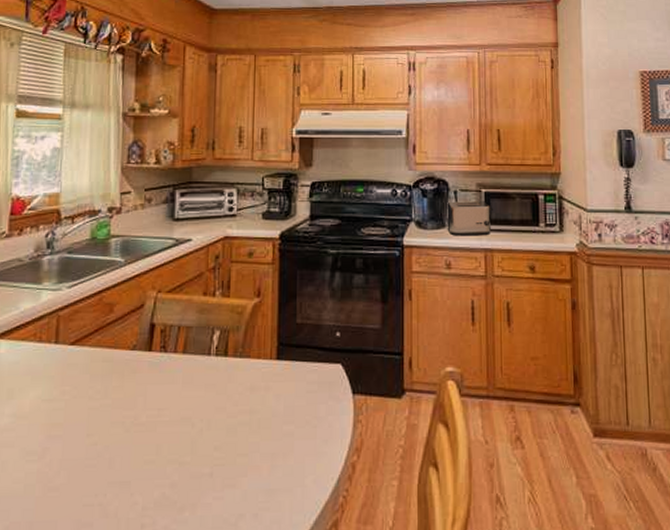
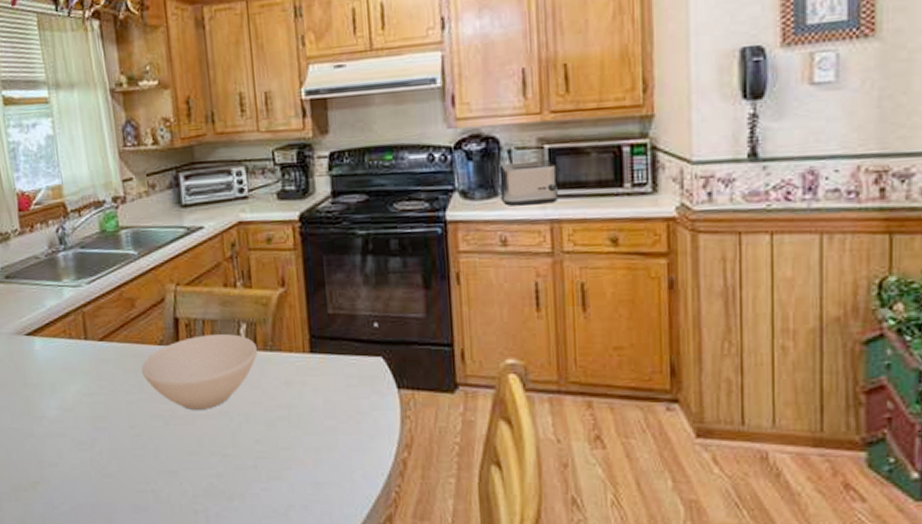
bowl: none [110,339,228,416] -> present [141,333,258,410]

